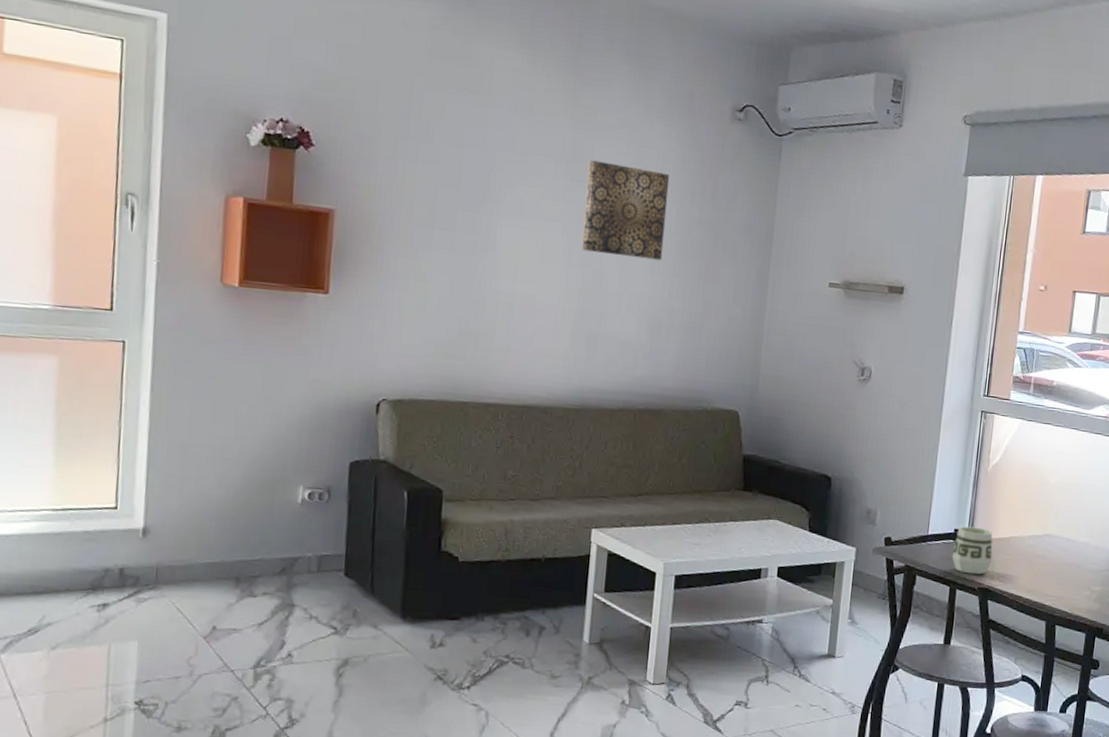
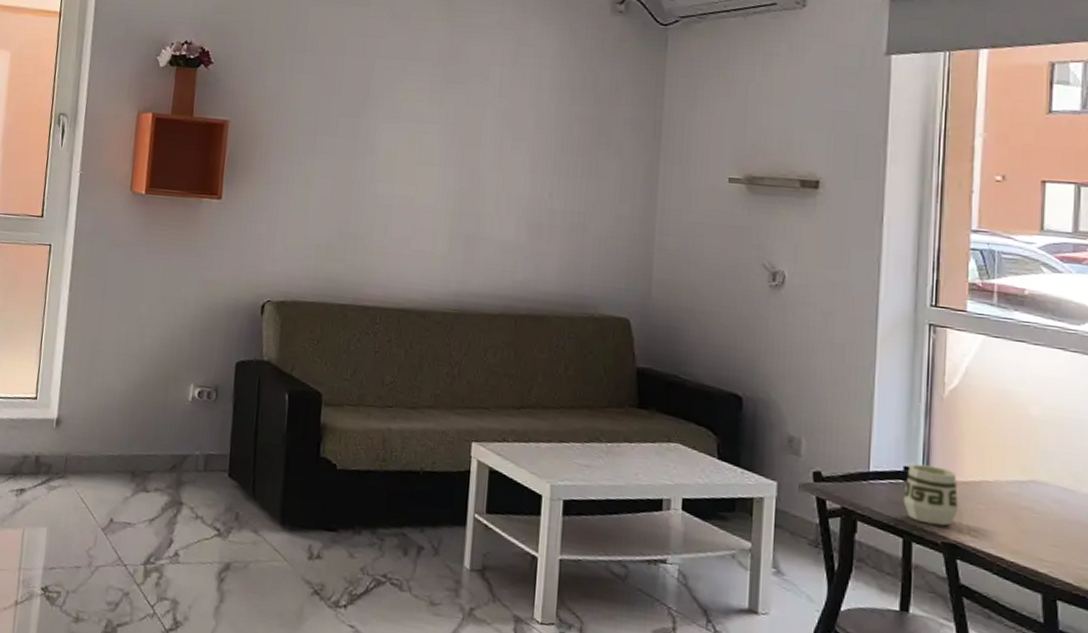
wall art: present [582,160,670,261] -> none [459,61,548,159]

